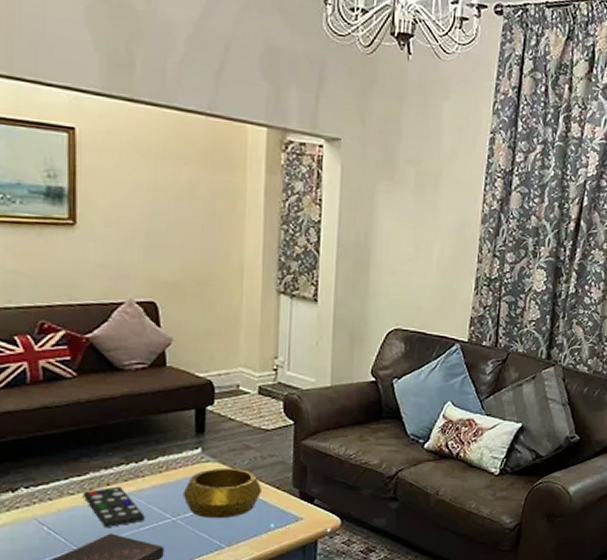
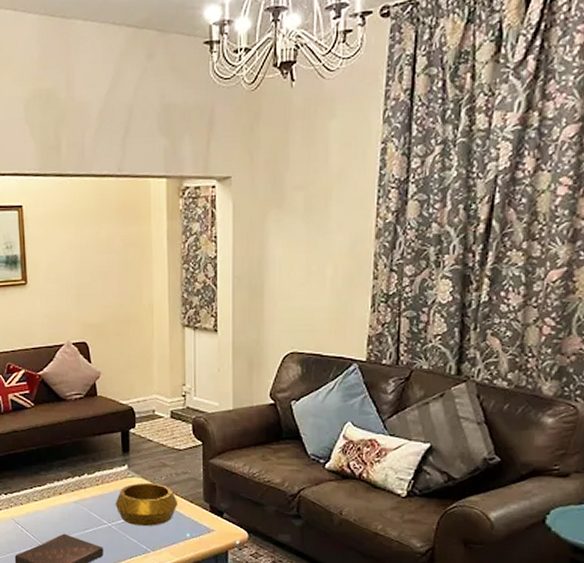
remote control: present [82,486,145,527] -> none [43,495,88,529]

